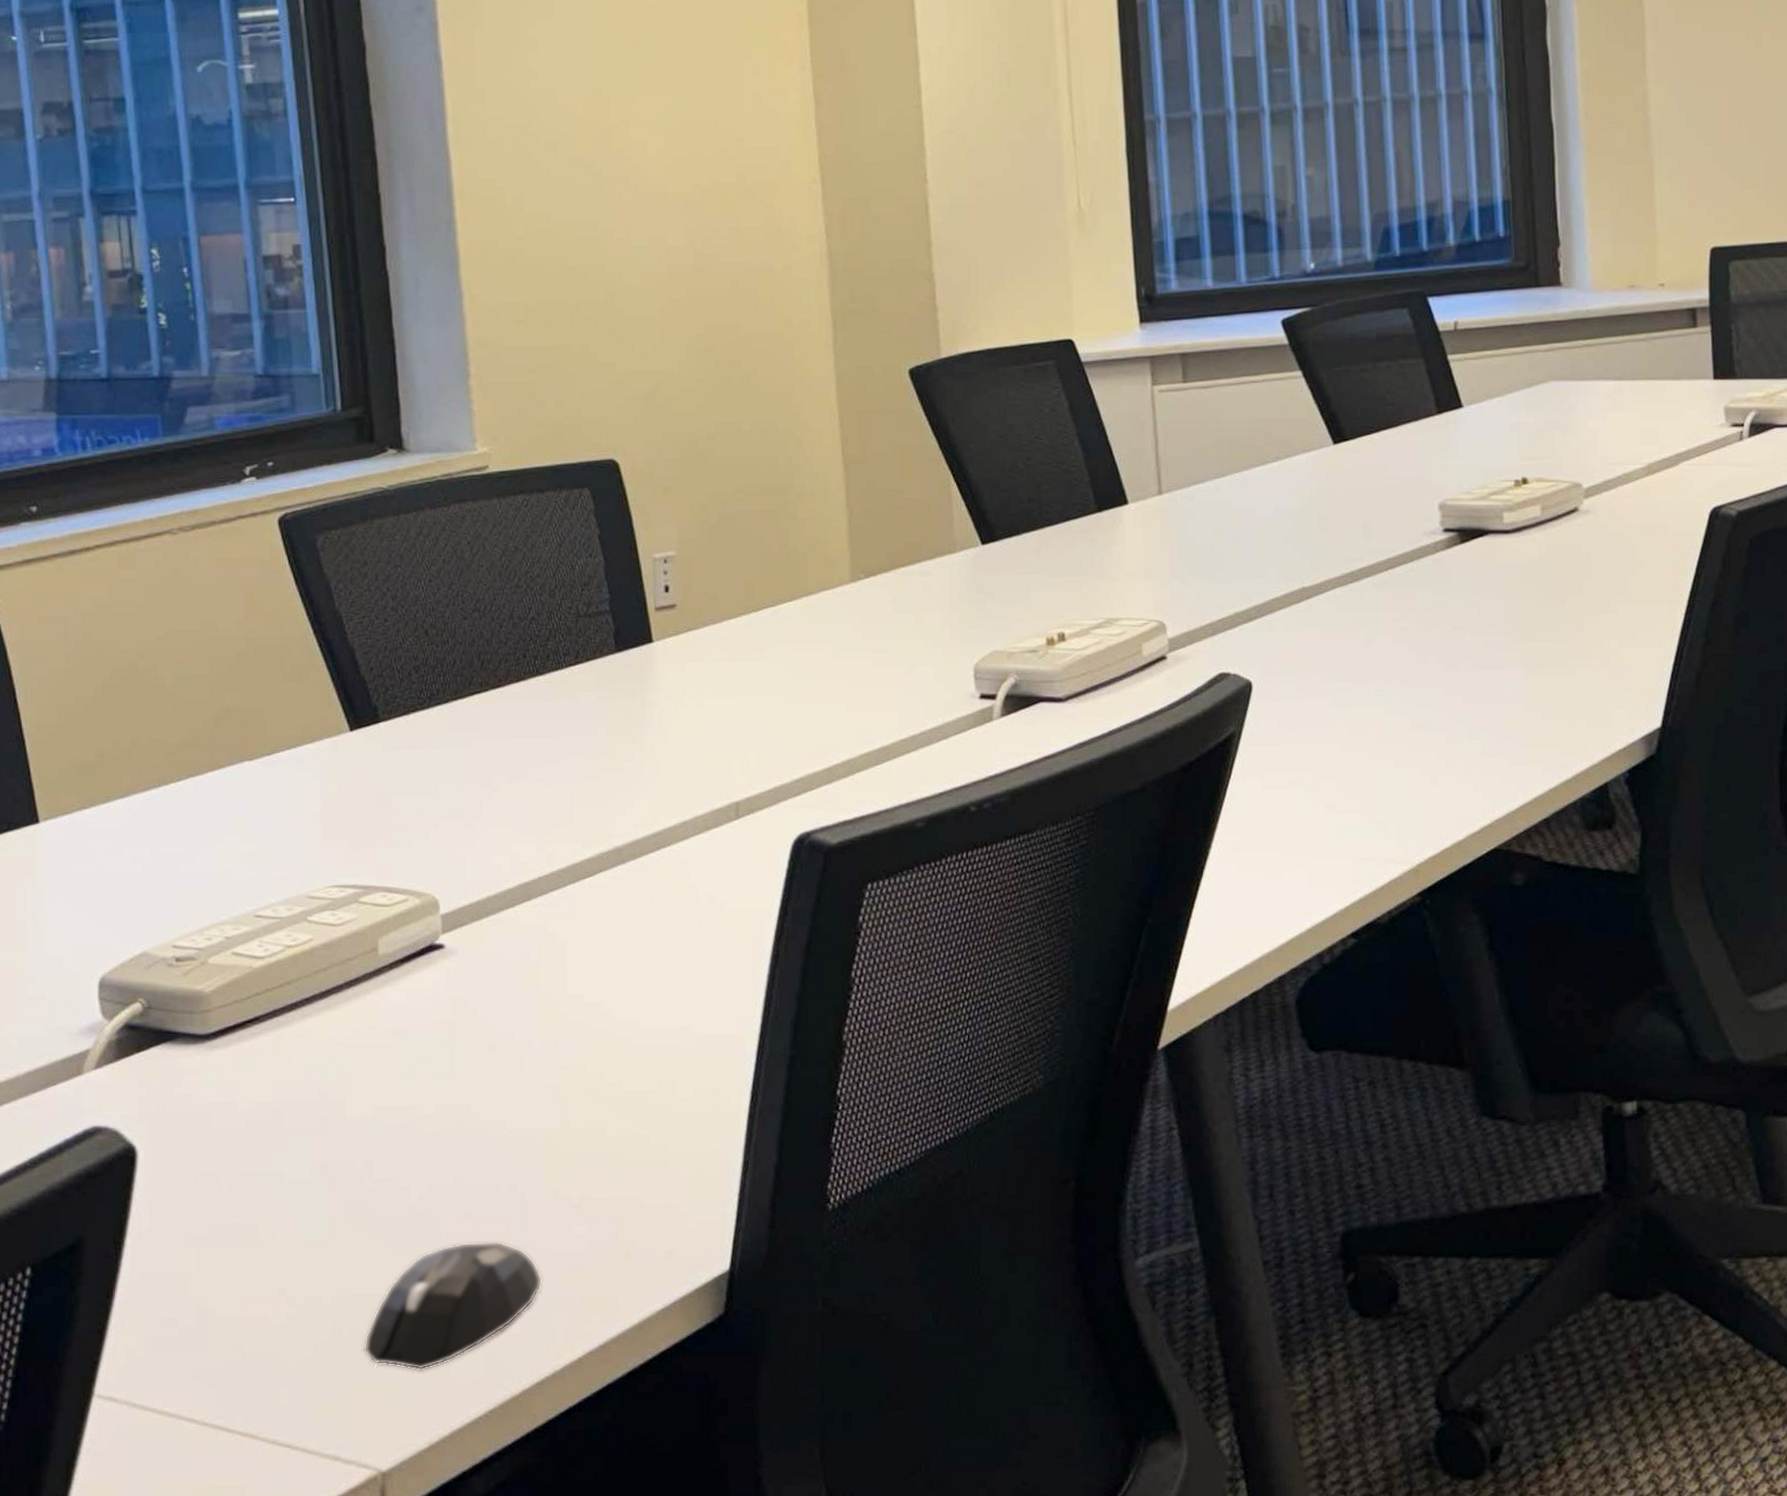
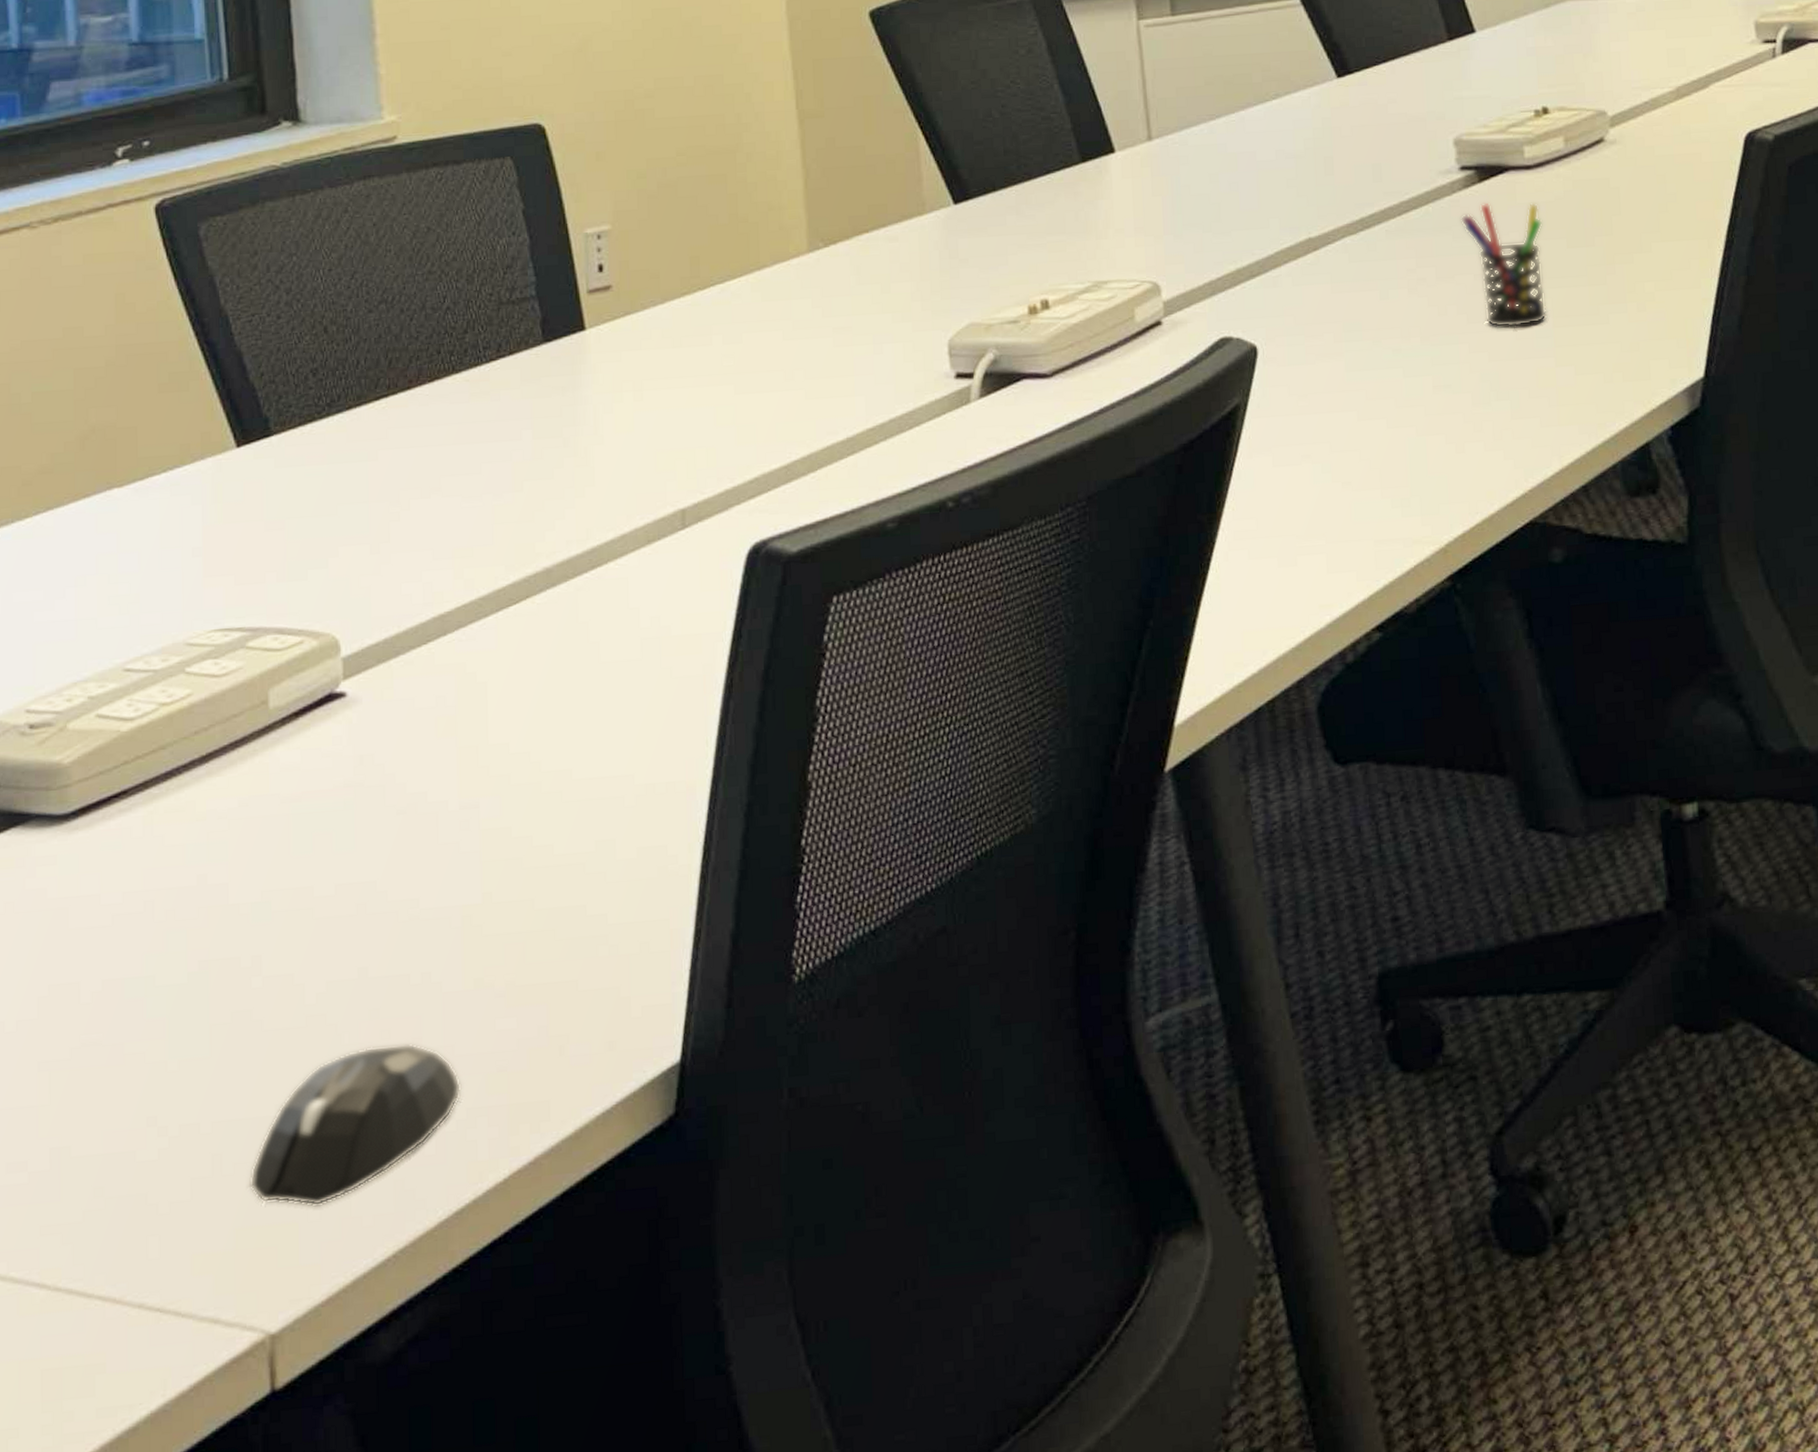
pen holder: none [1442,562,1519,676] -> present [1461,202,1548,328]

